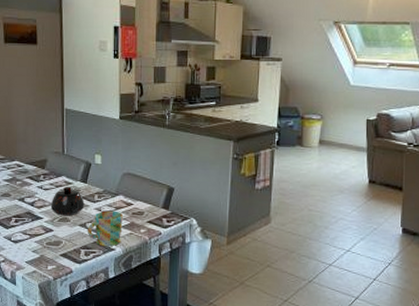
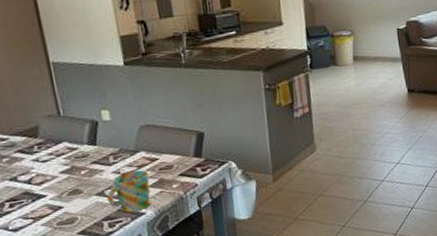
teapot: present [50,186,85,216] -> none [53,152,99,189]

